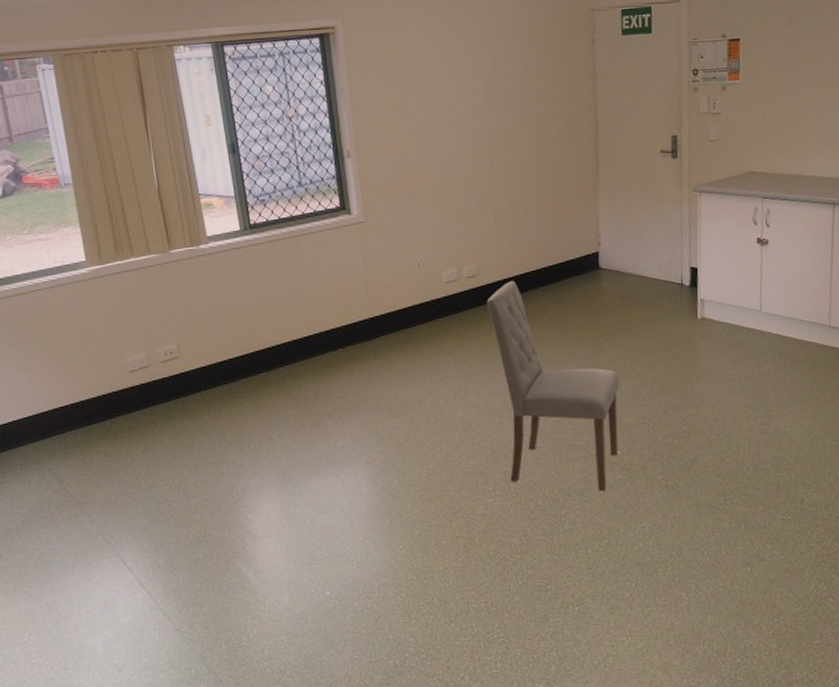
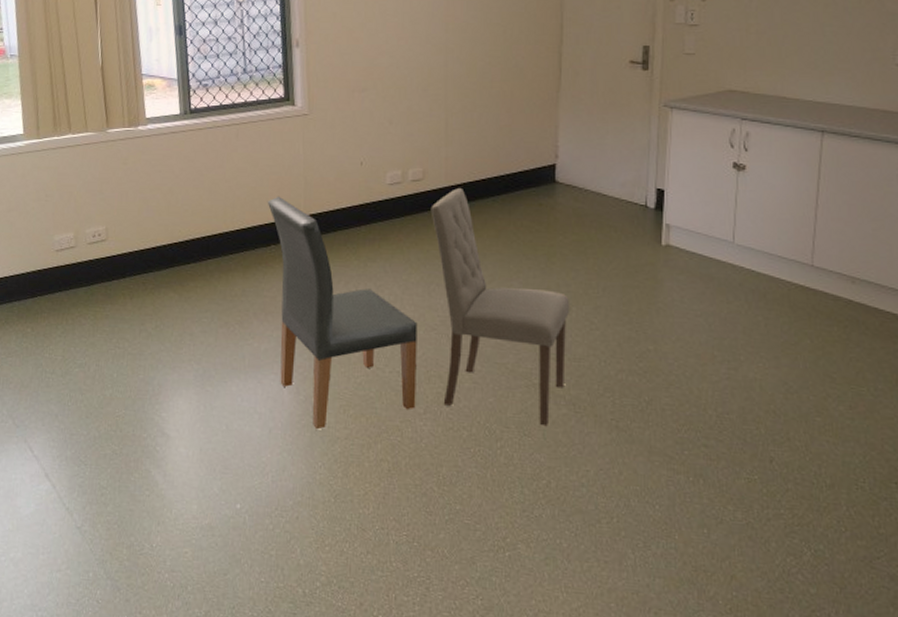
dining chair: none [331,301,485,516] -> present [267,196,418,430]

